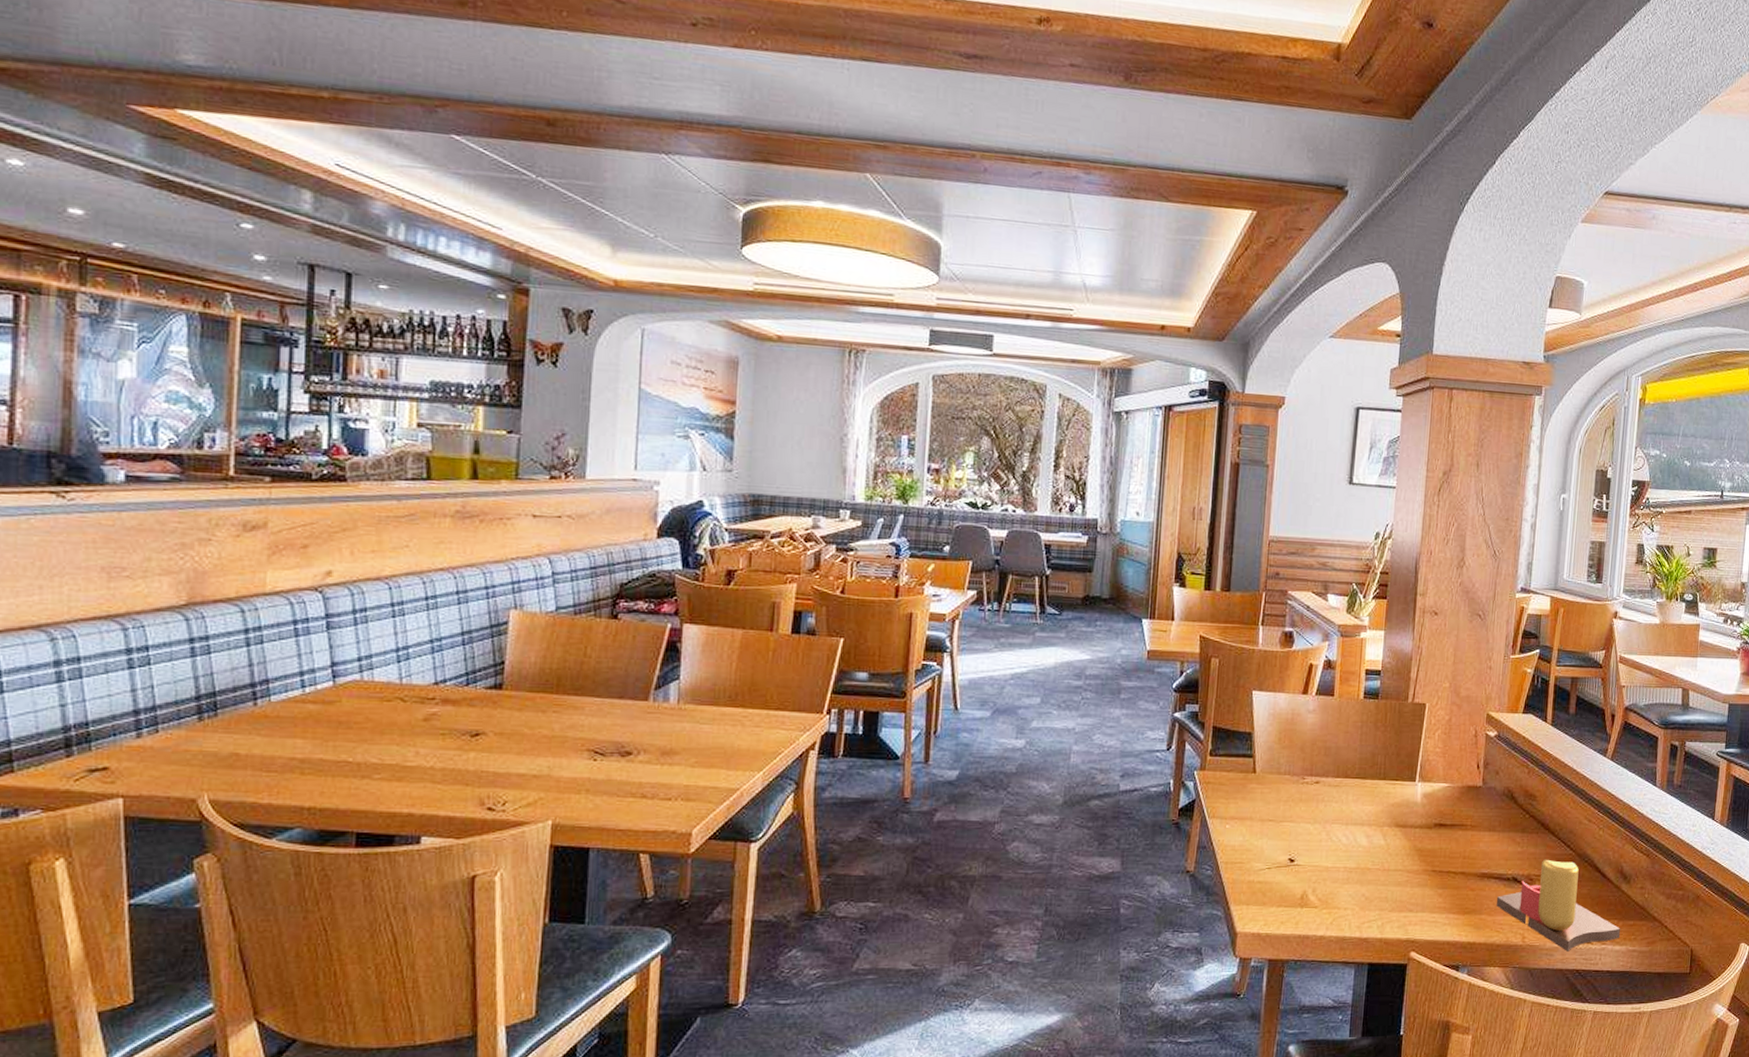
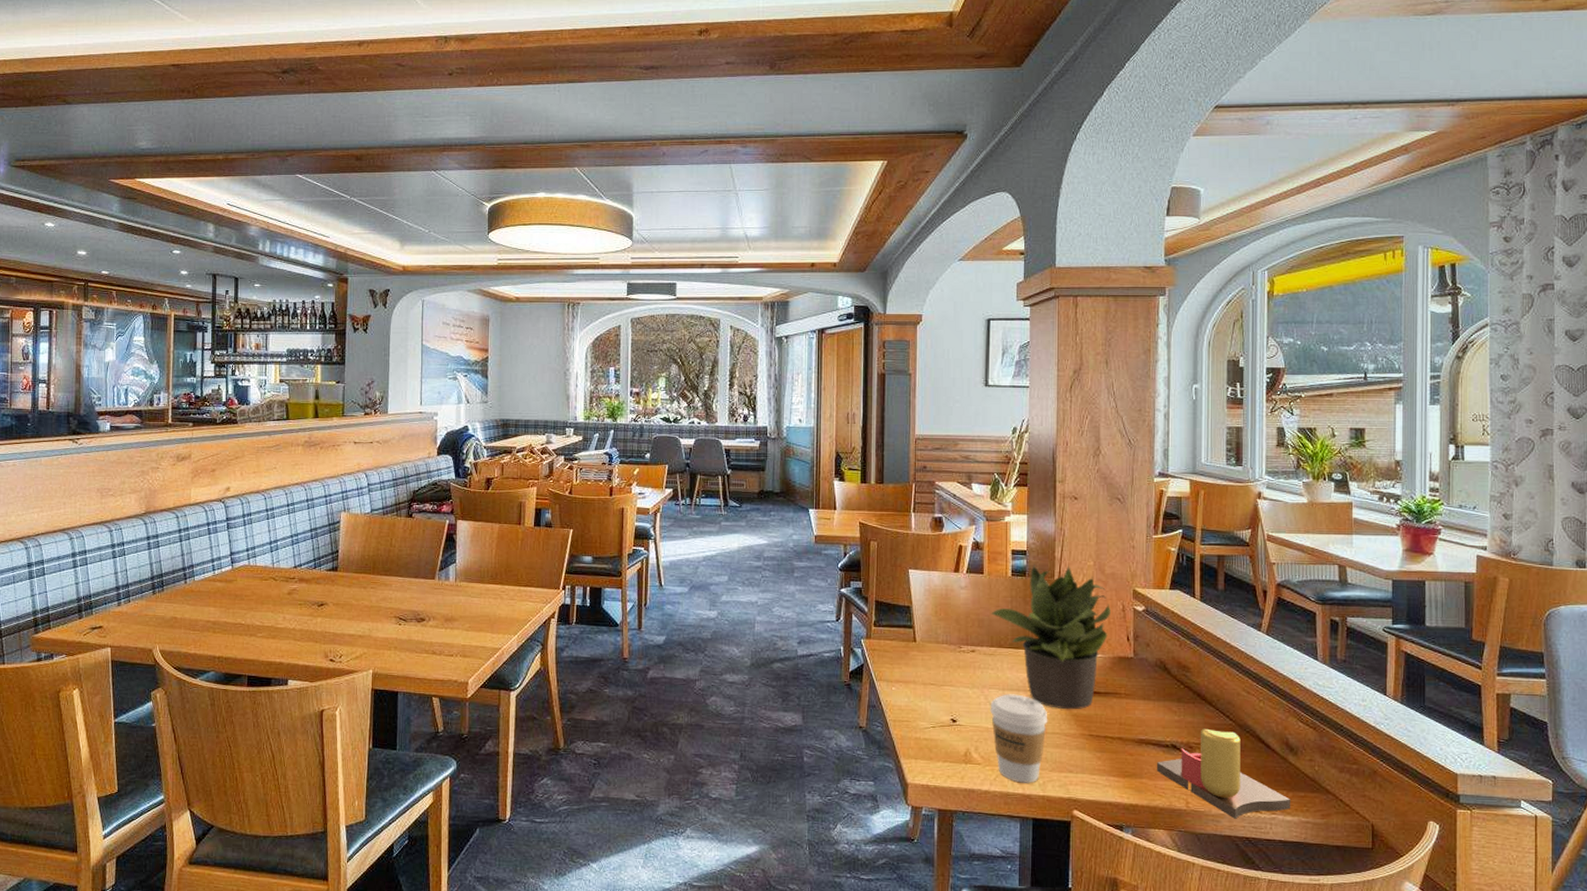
coffee cup: none [1331,829,1391,926] -> present [990,694,1048,783]
potted plant: none [1339,685,1463,844] -> present [991,564,1110,710]

